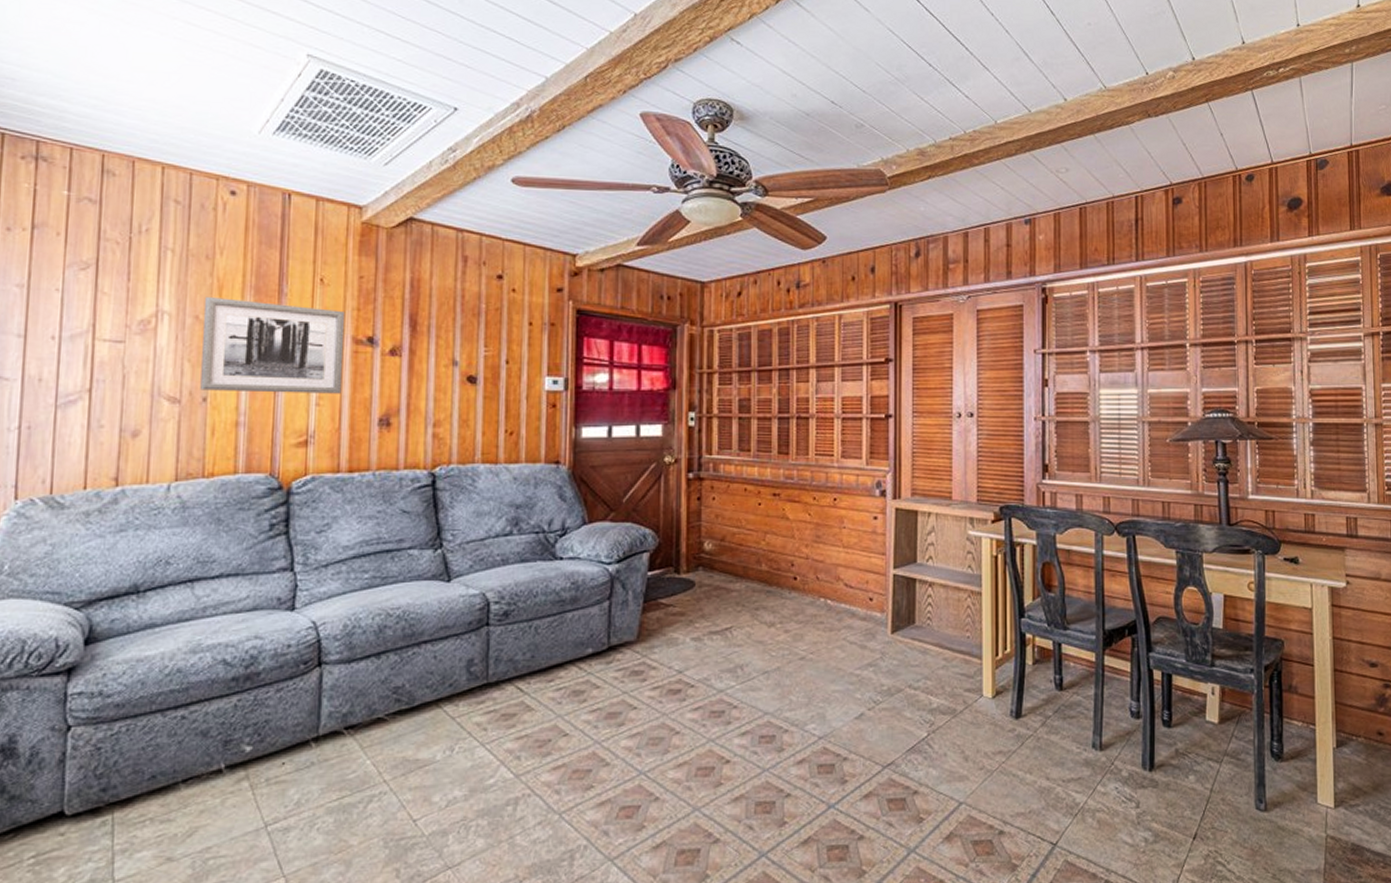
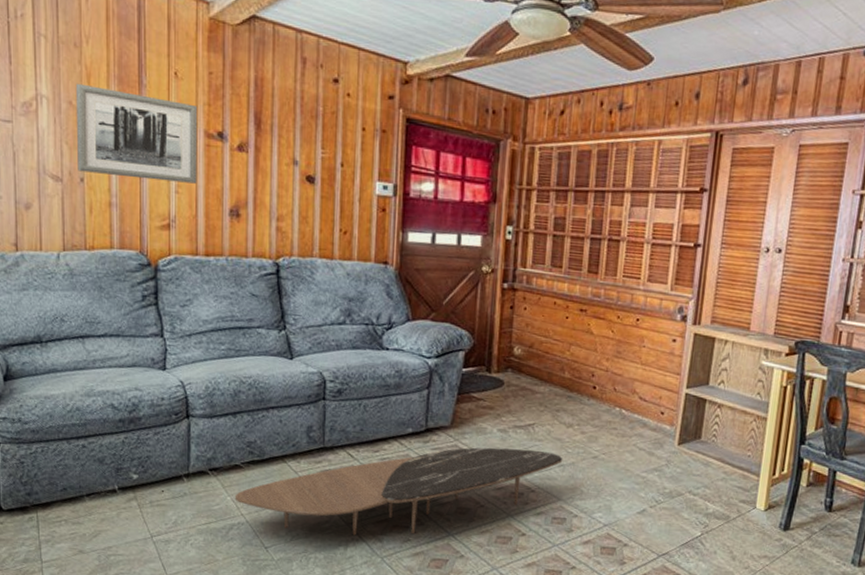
coffee table: none [375,657,767,792] -> present [234,447,563,536]

